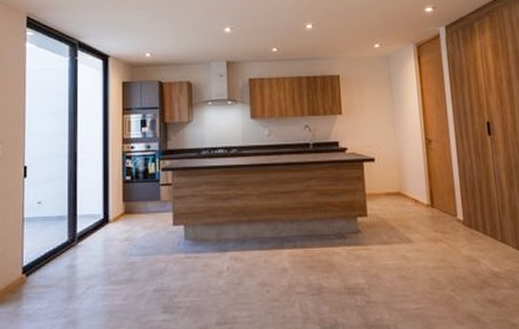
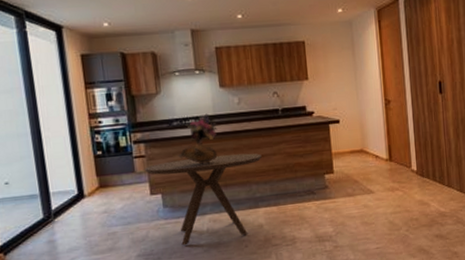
dining table: none [169,188,290,284] -> present [144,153,262,246]
bouquet: none [204,144,246,197] -> present [178,113,218,164]

